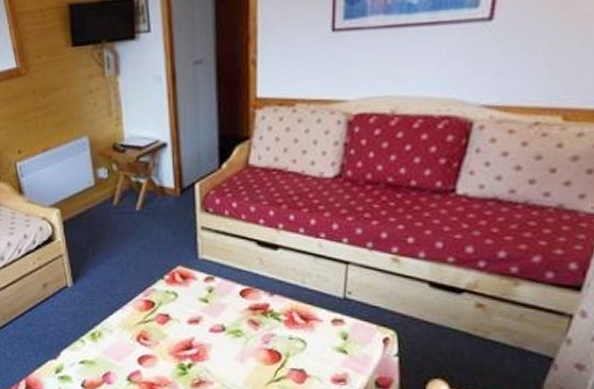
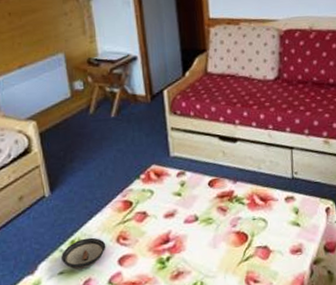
saucer: none [83,332,126,362] -> present [61,237,106,270]

